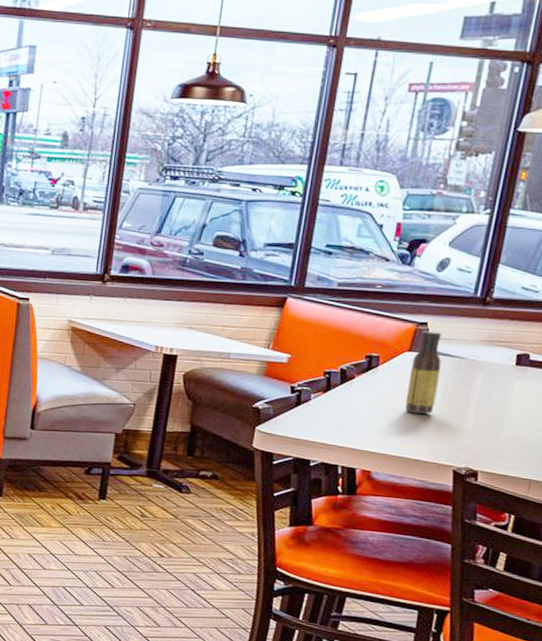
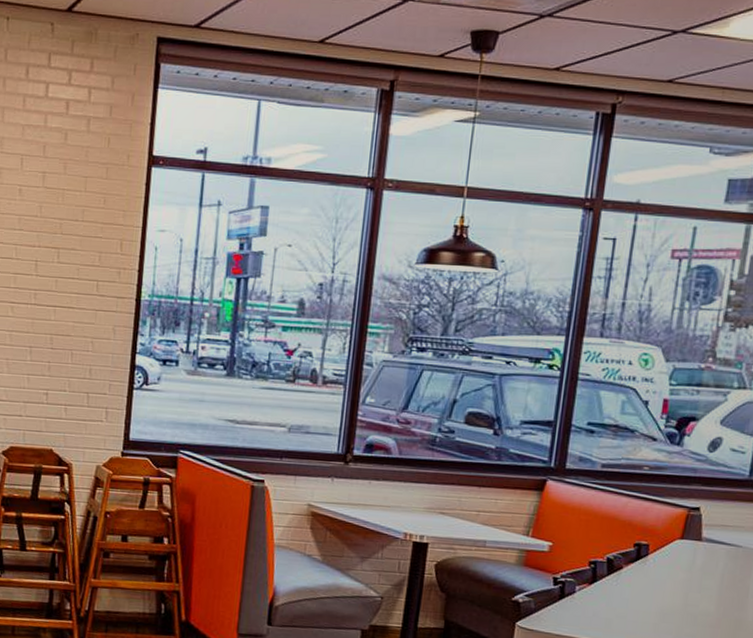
sauce bottle: present [405,331,442,414] -> none [678,517,717,608]

